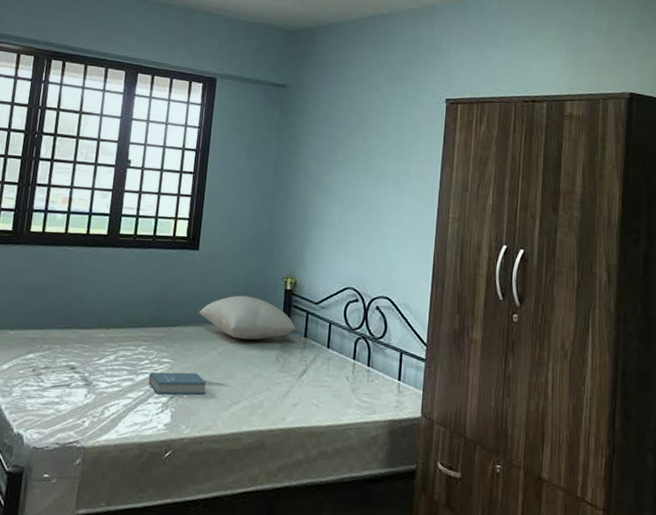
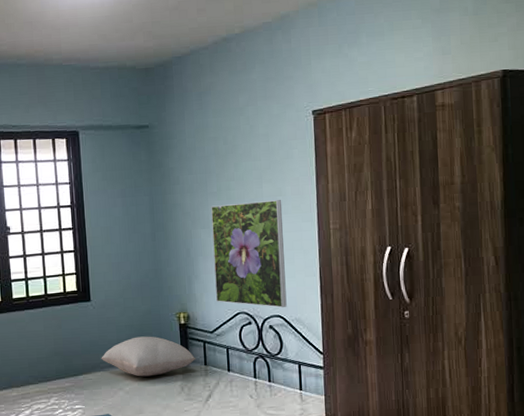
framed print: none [326,174,405,290] -> present [211,200,287,308]

